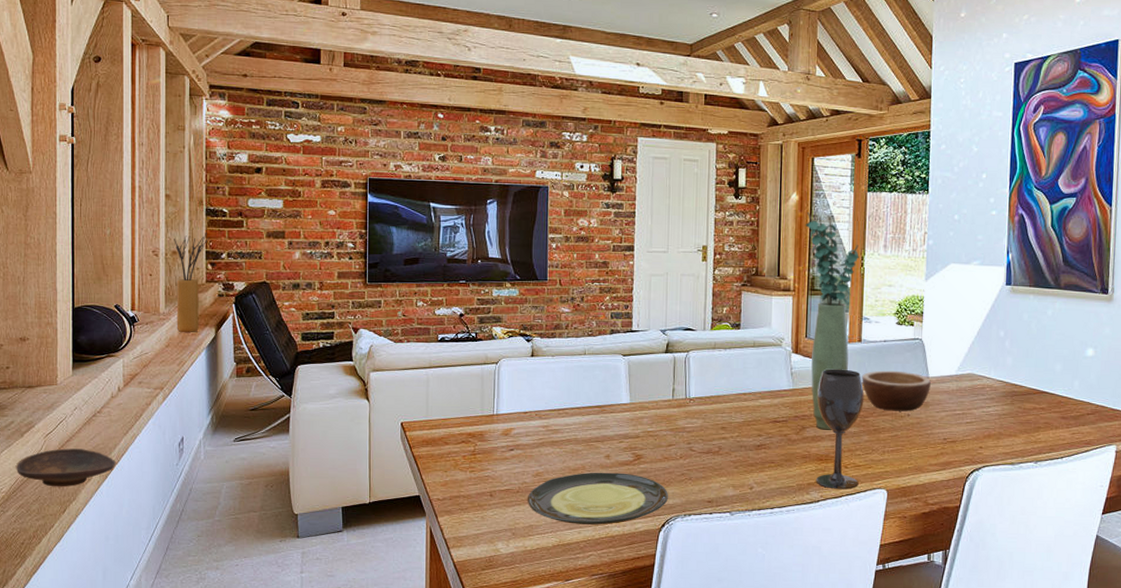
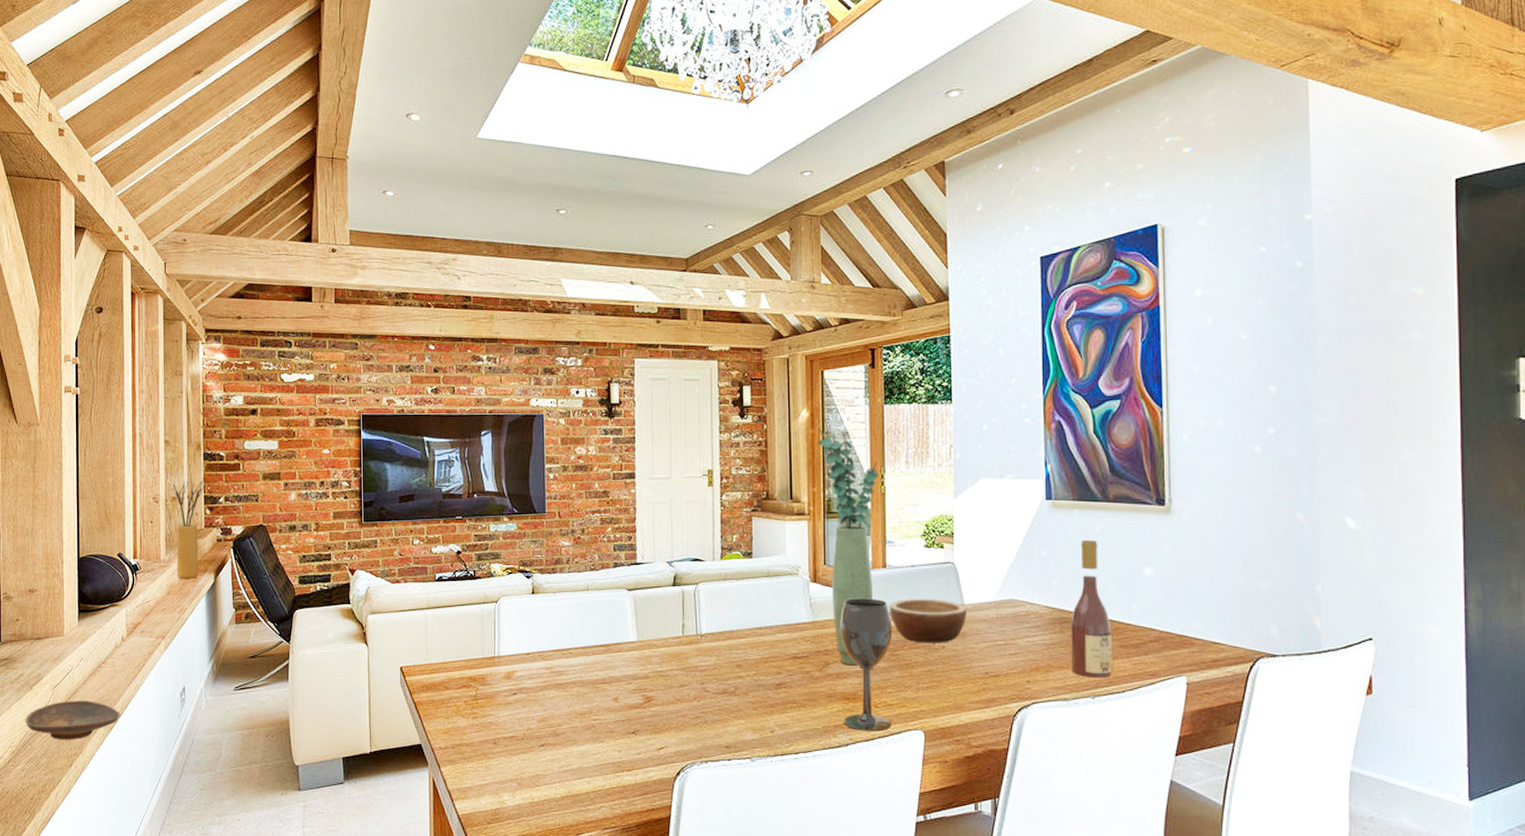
plate: present [527,472,669,525] -> none [532,716,683,774]
wine bottle: none [1018,322,1056,446] -> present [1070,539,1114,679]

